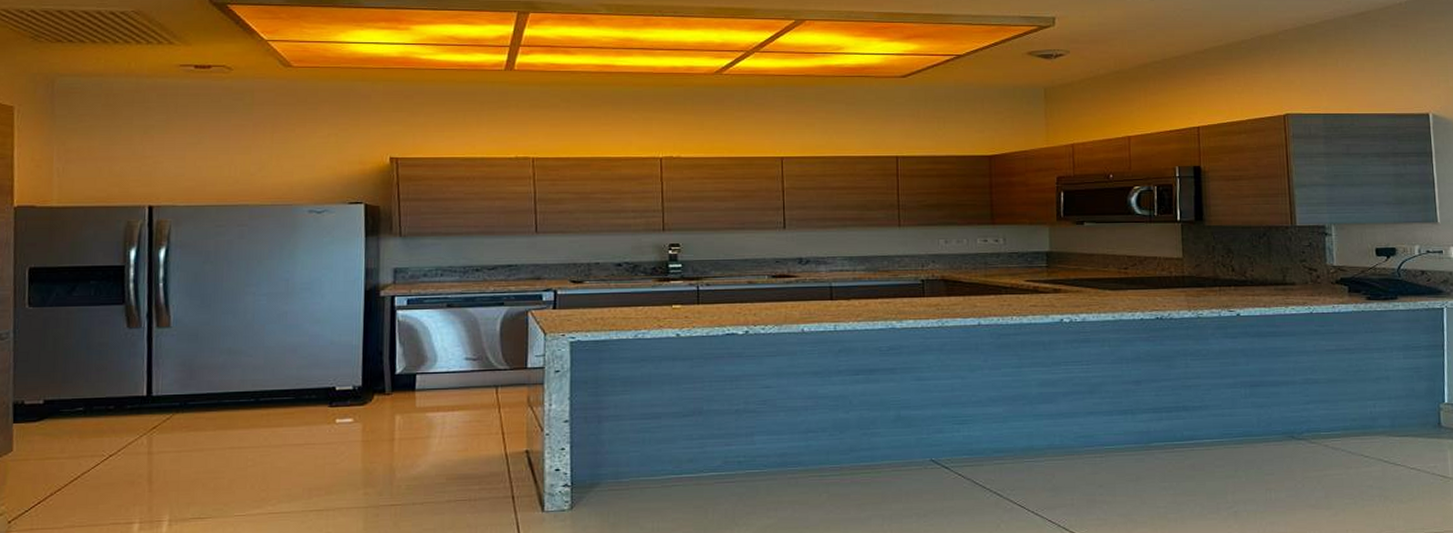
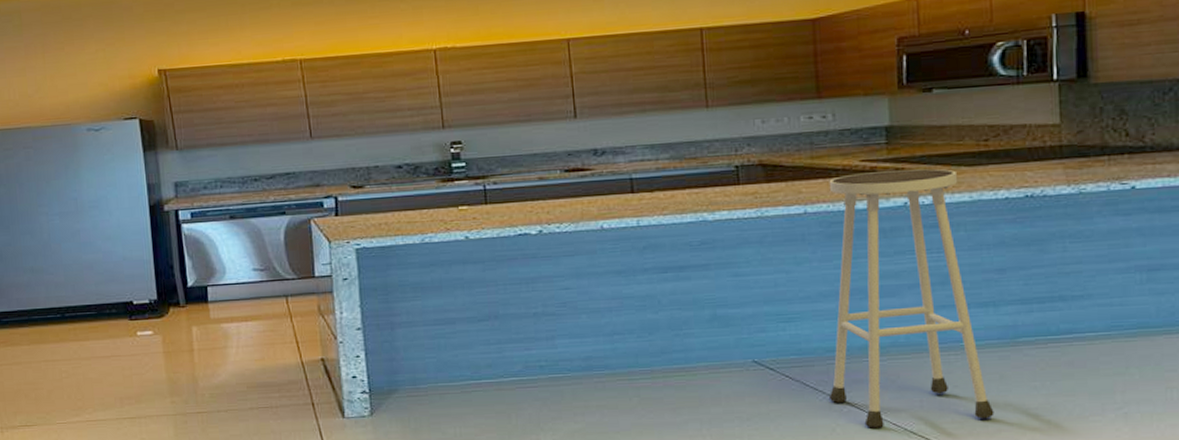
stool: none [995,291,1132,525] -> present [828,168,994,429]

